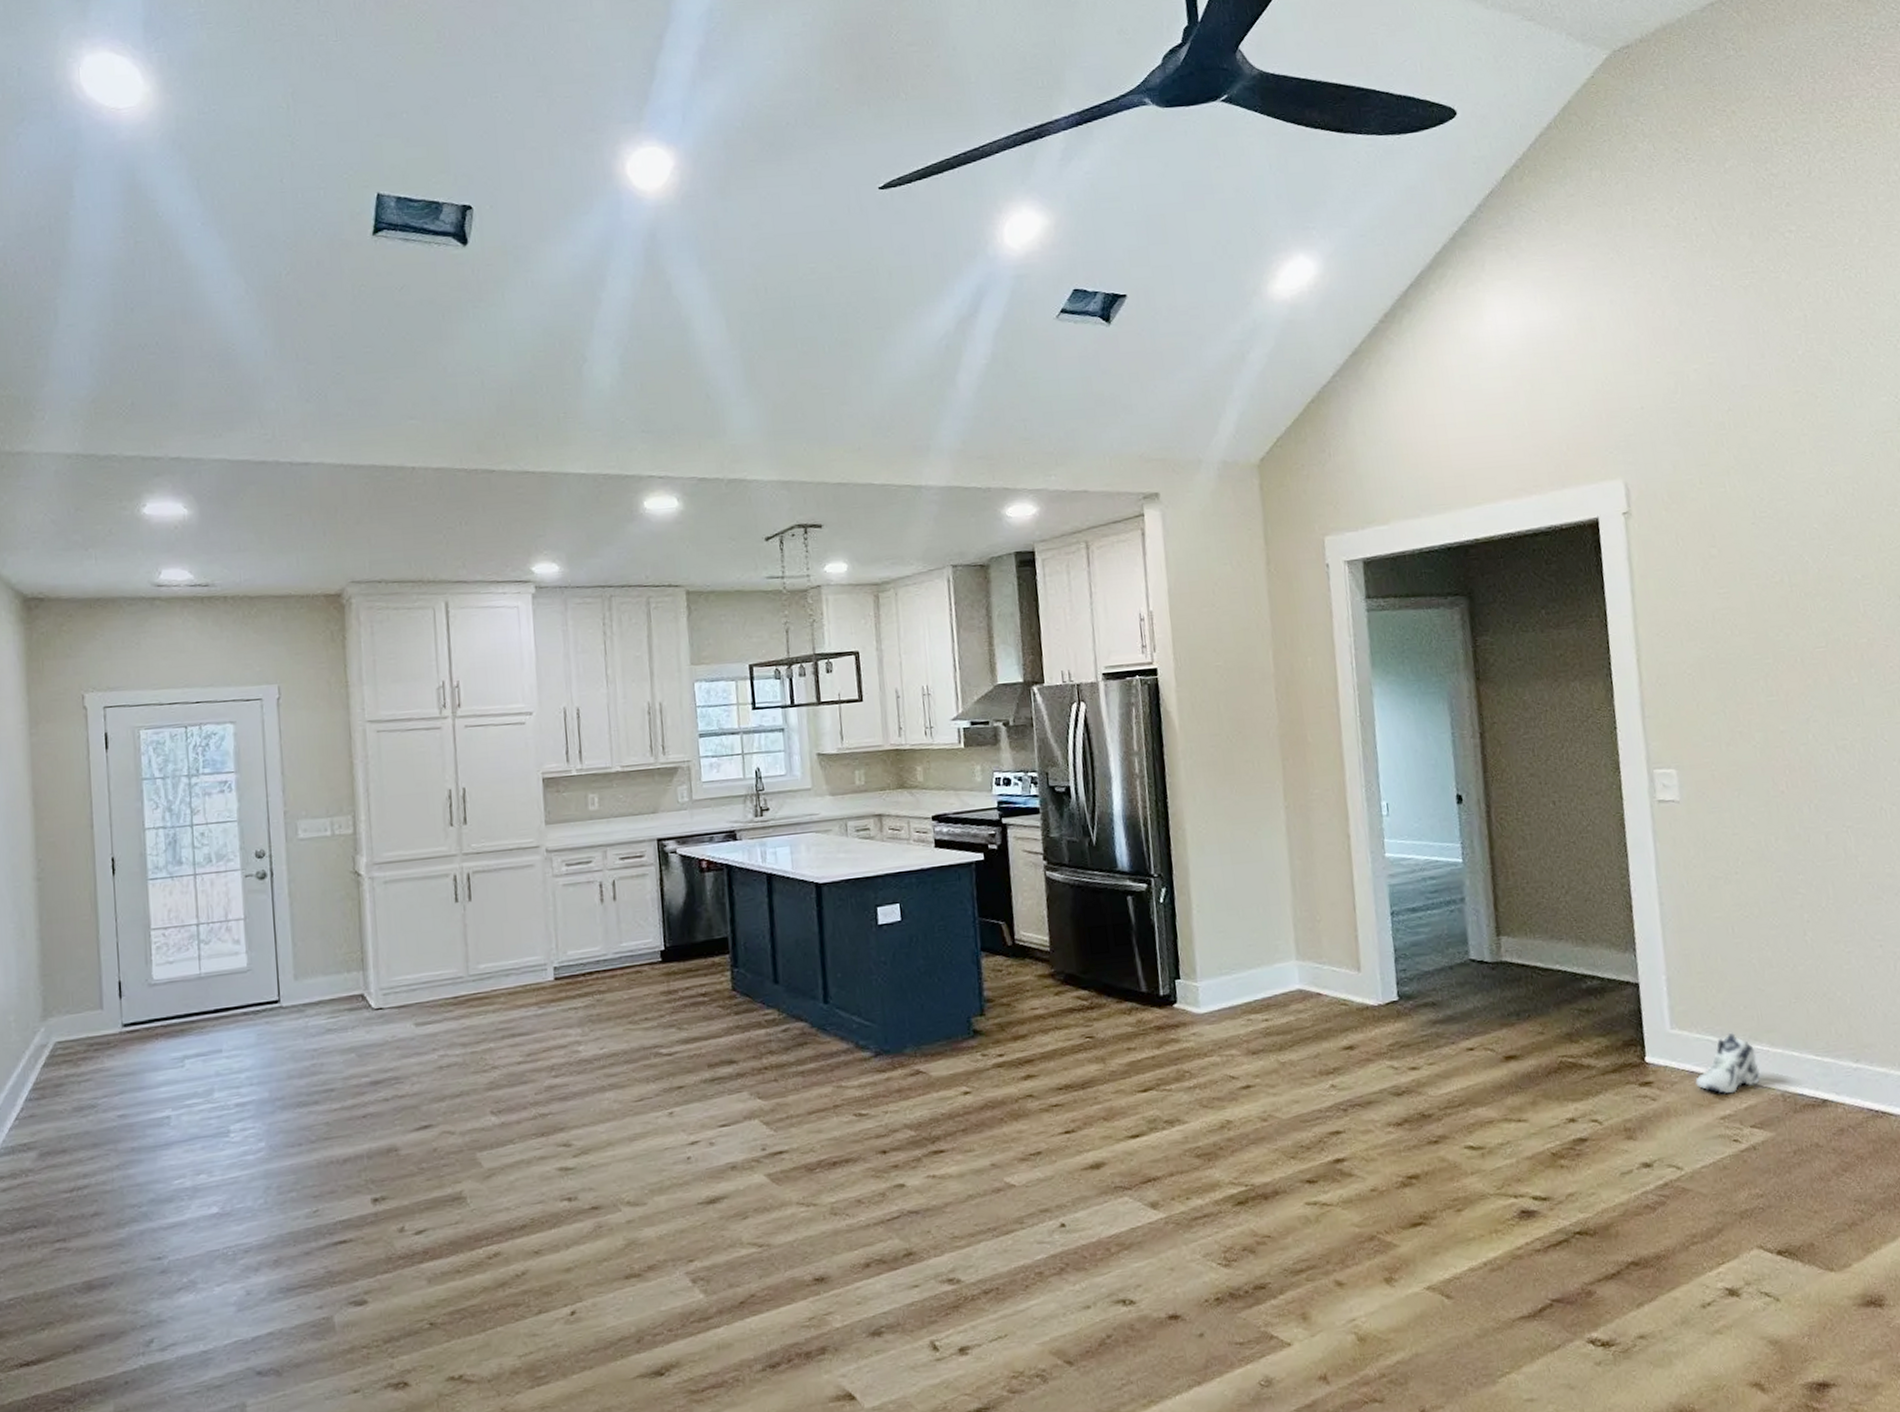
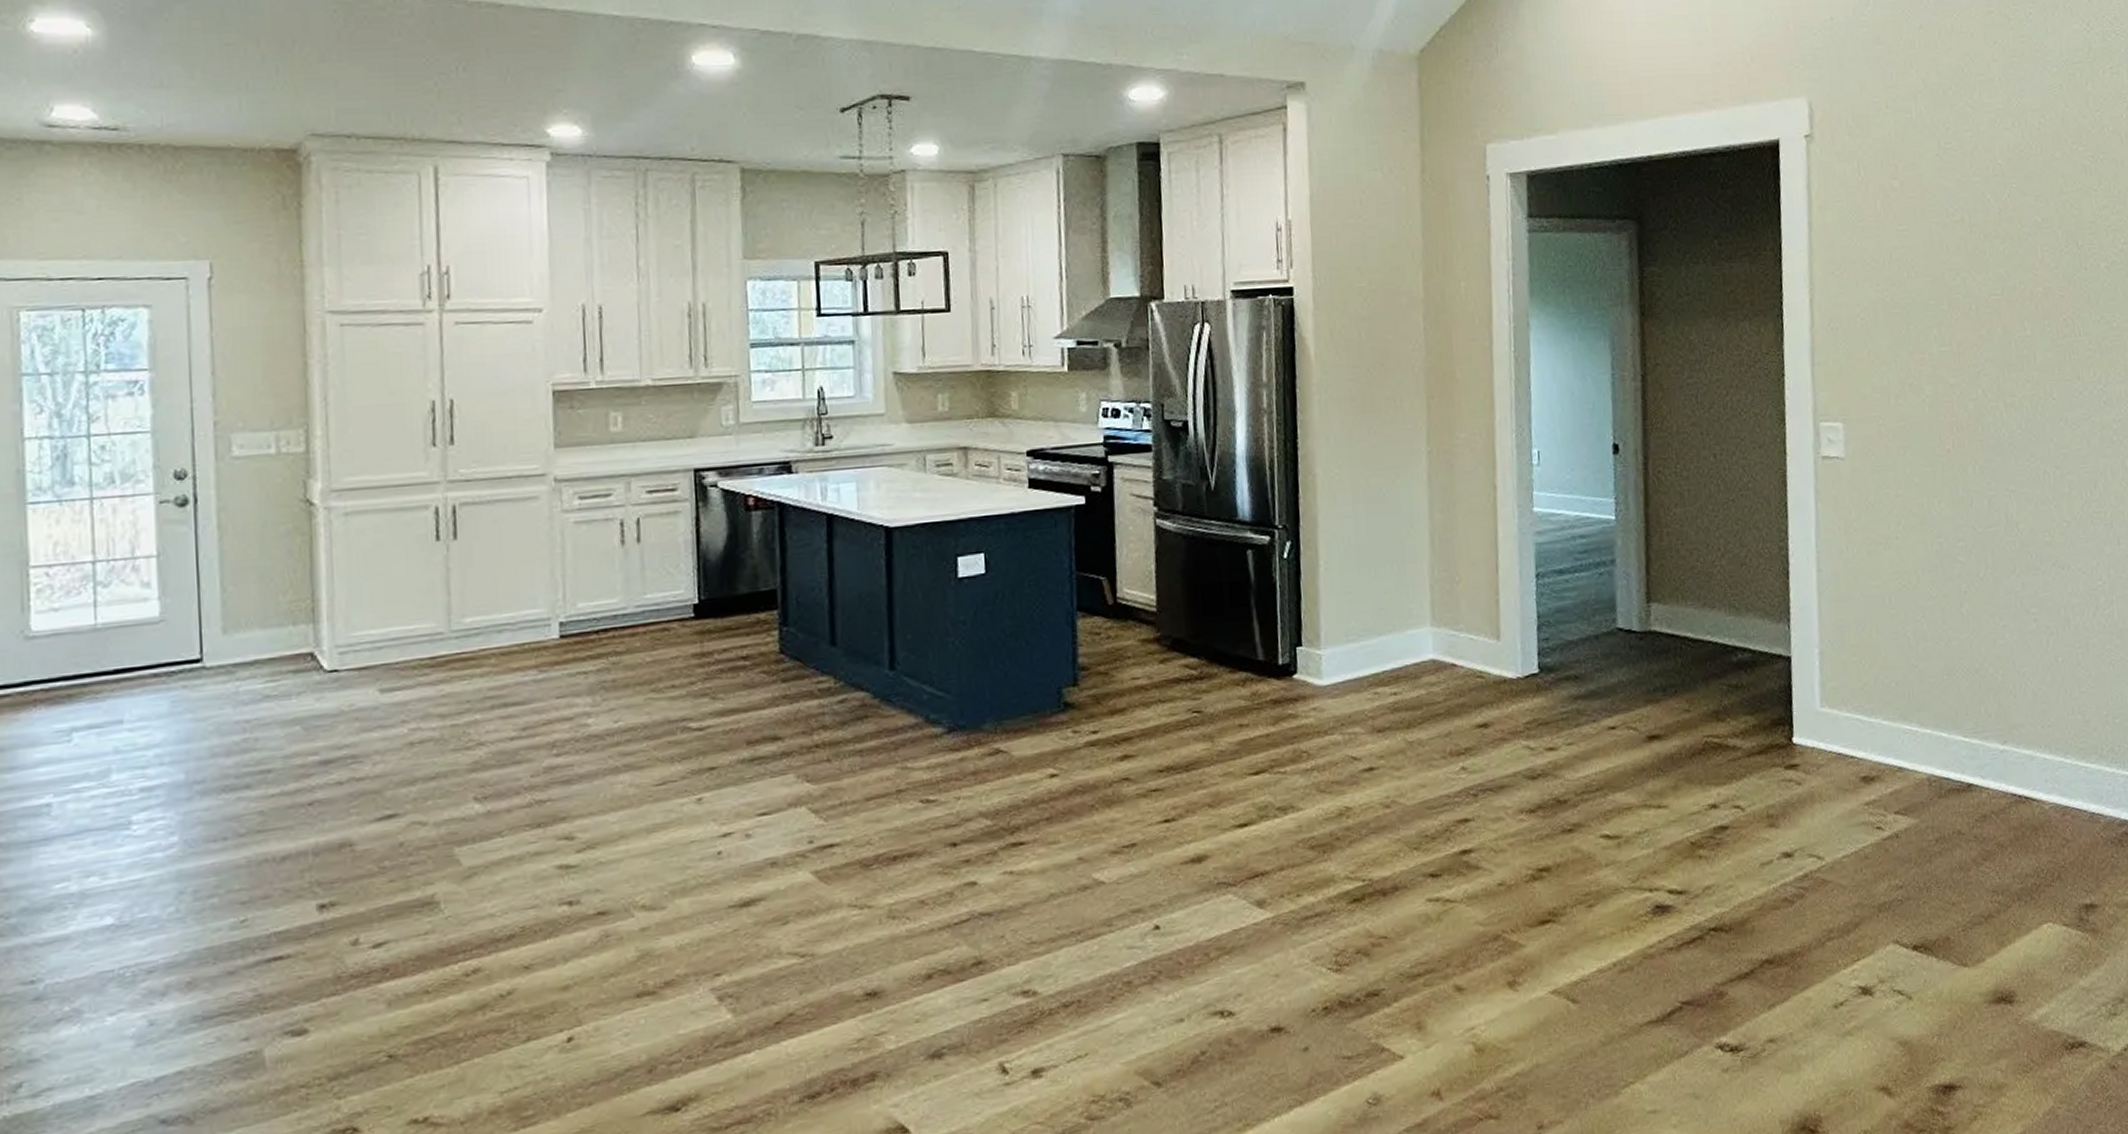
sneaker: present [1695,1033,1760,1094] -> none [1842,712,1908,778]

